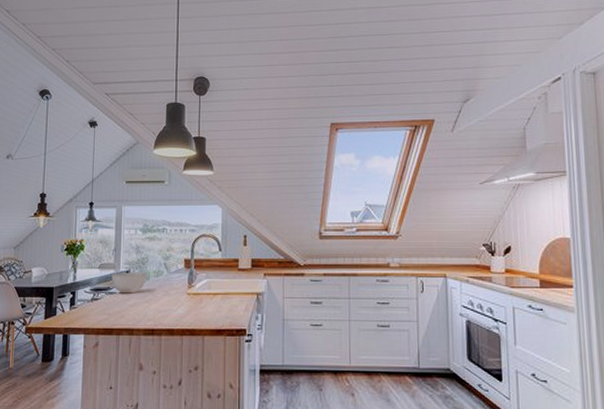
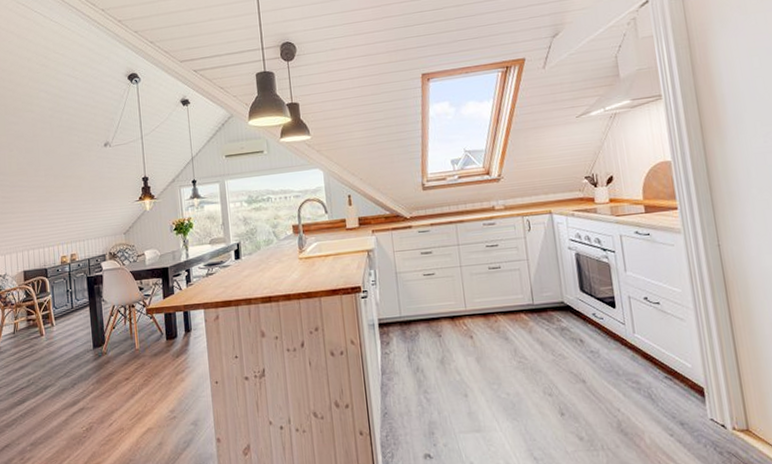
bowl: present [111,272,146,294] -> none [223,242,258,266]

